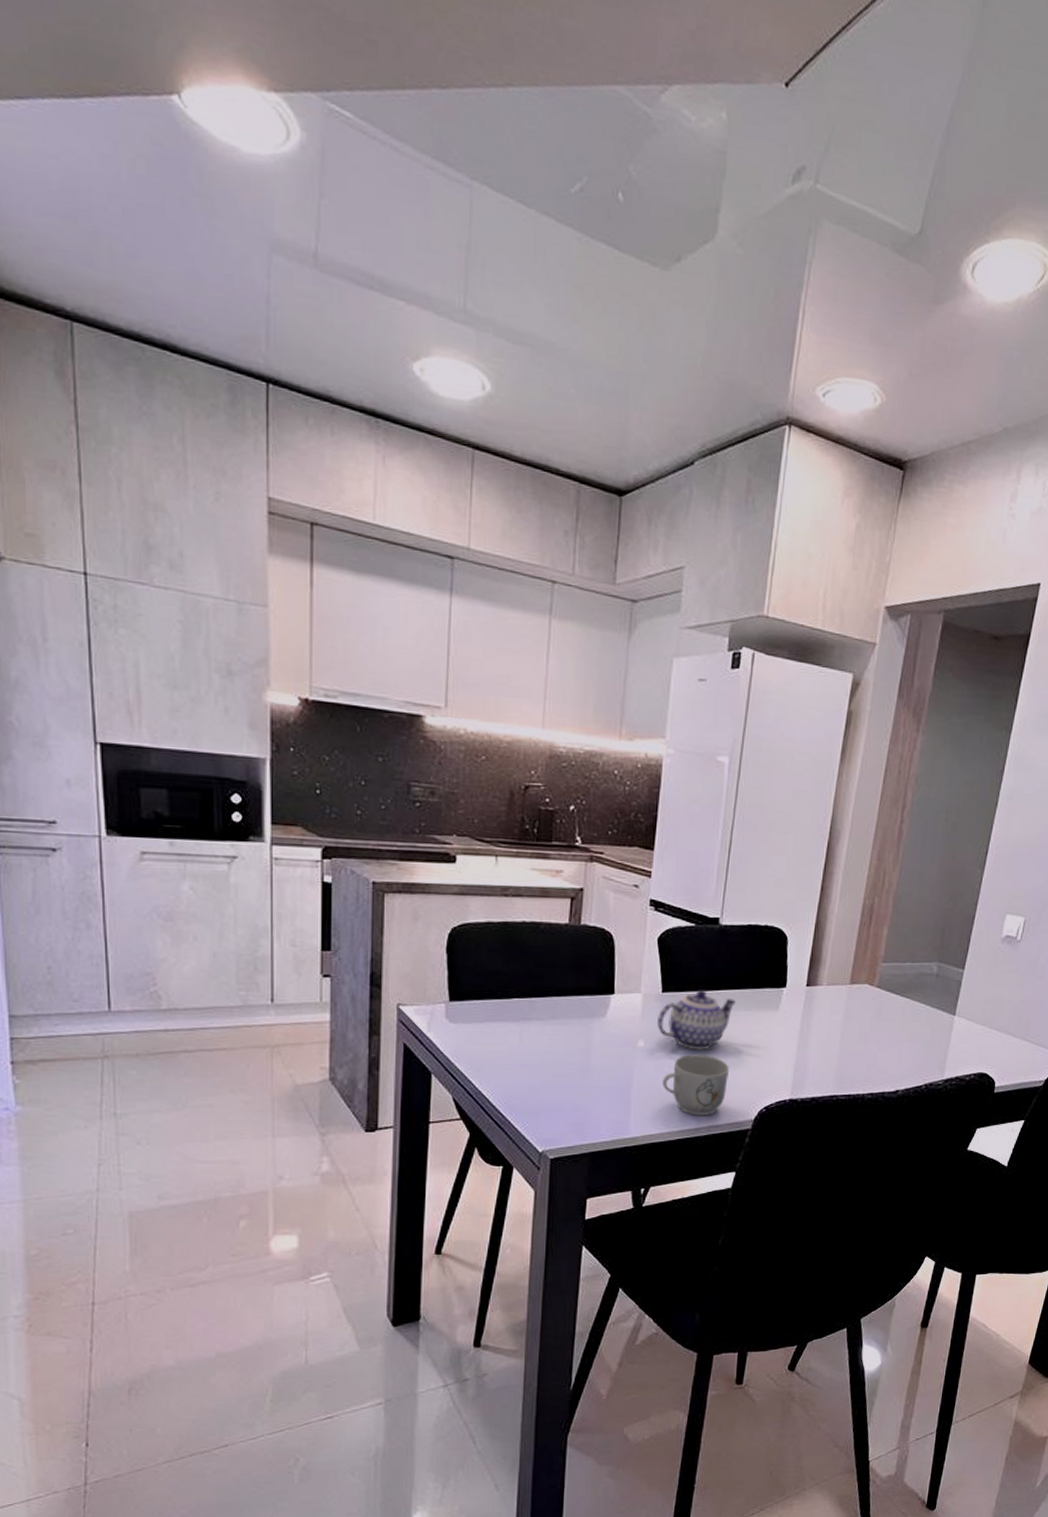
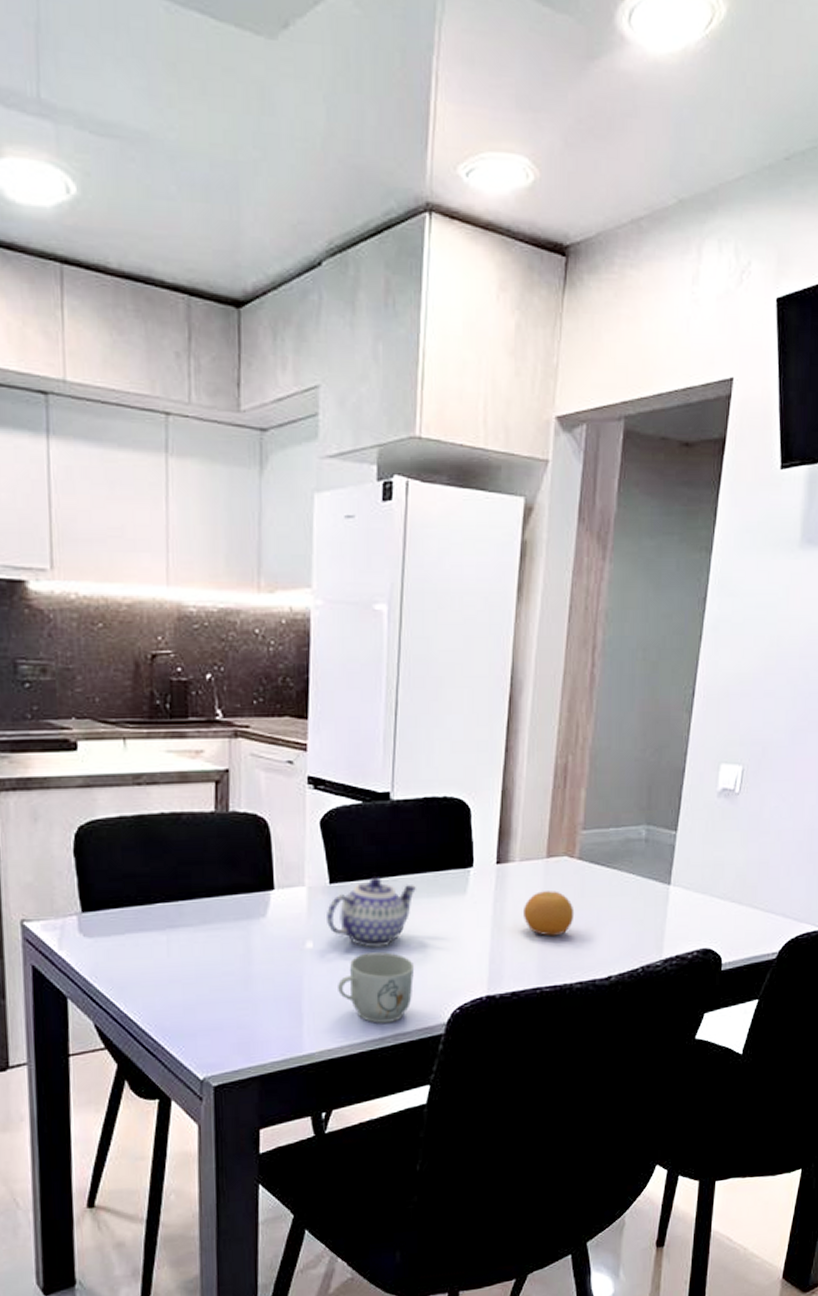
fruit: none [825,1013,871,1052] -> present [522,891,575,937]

